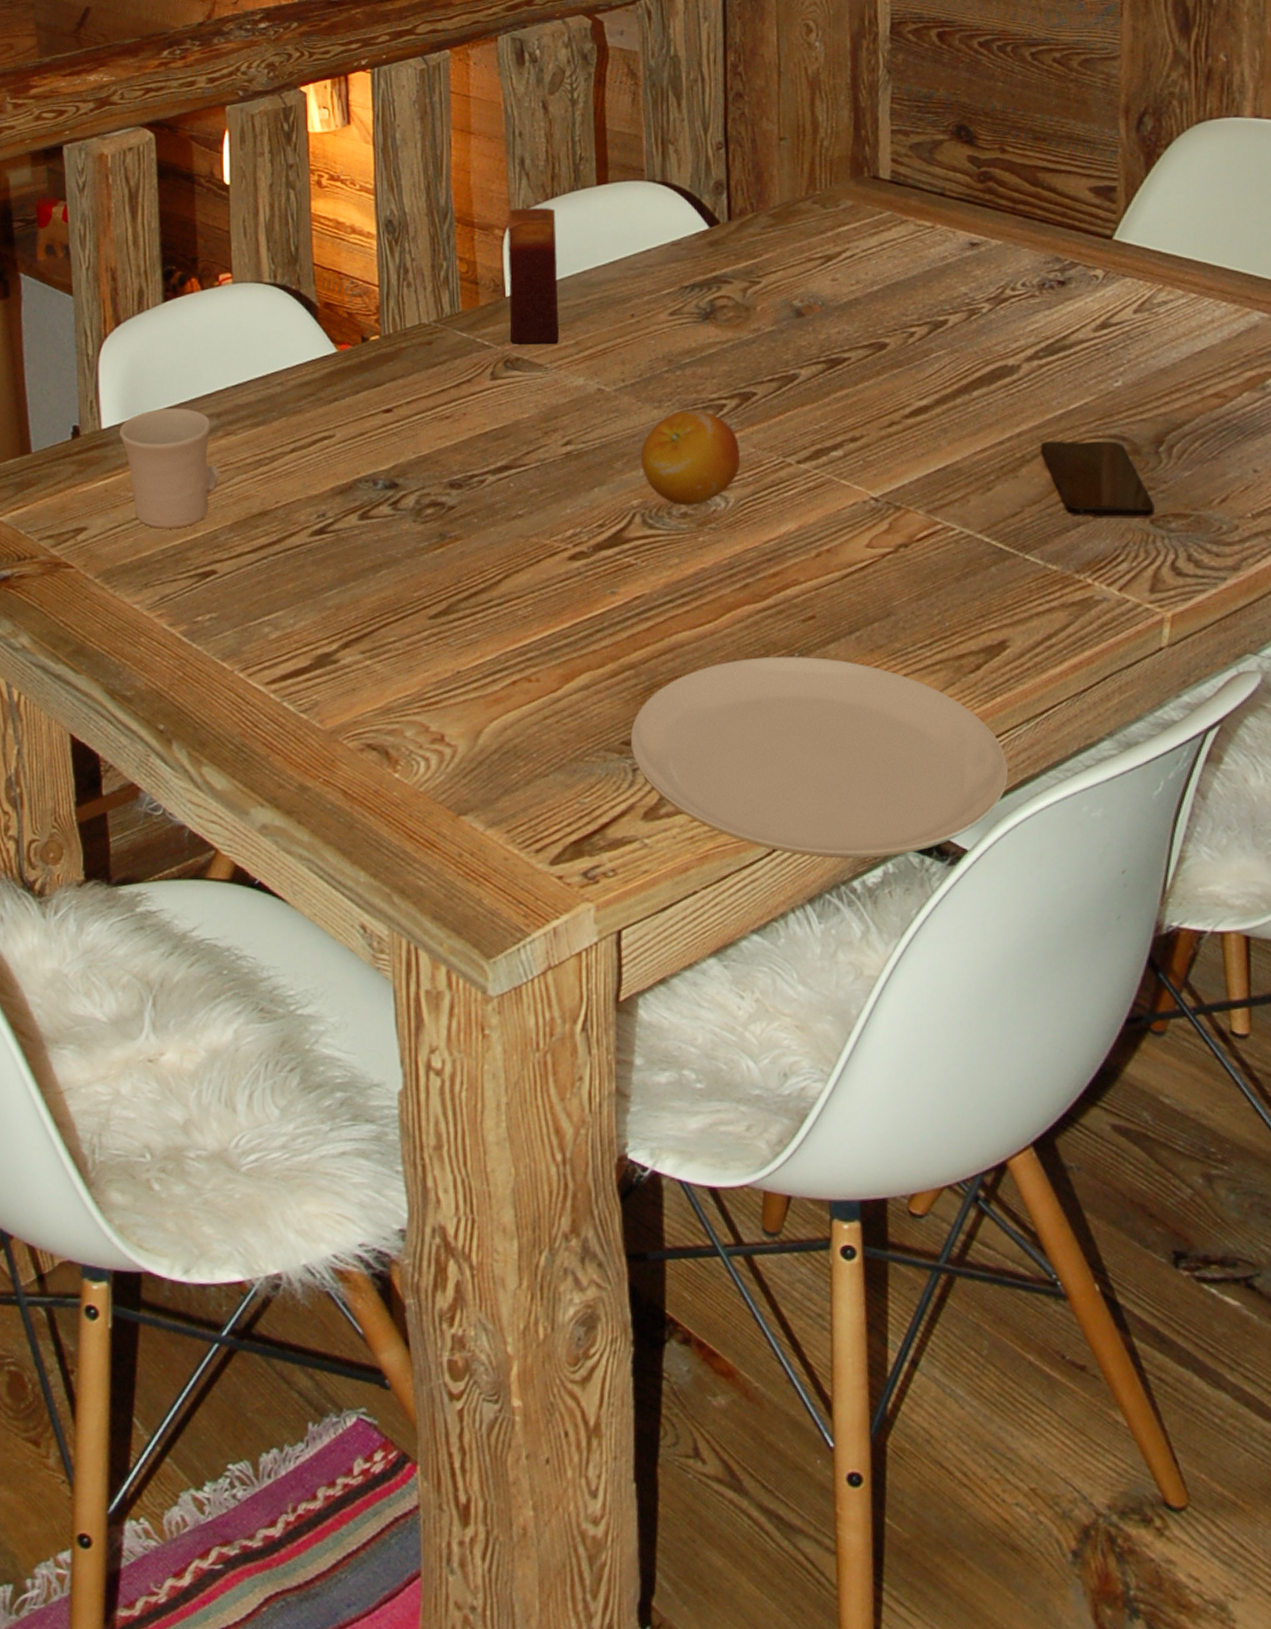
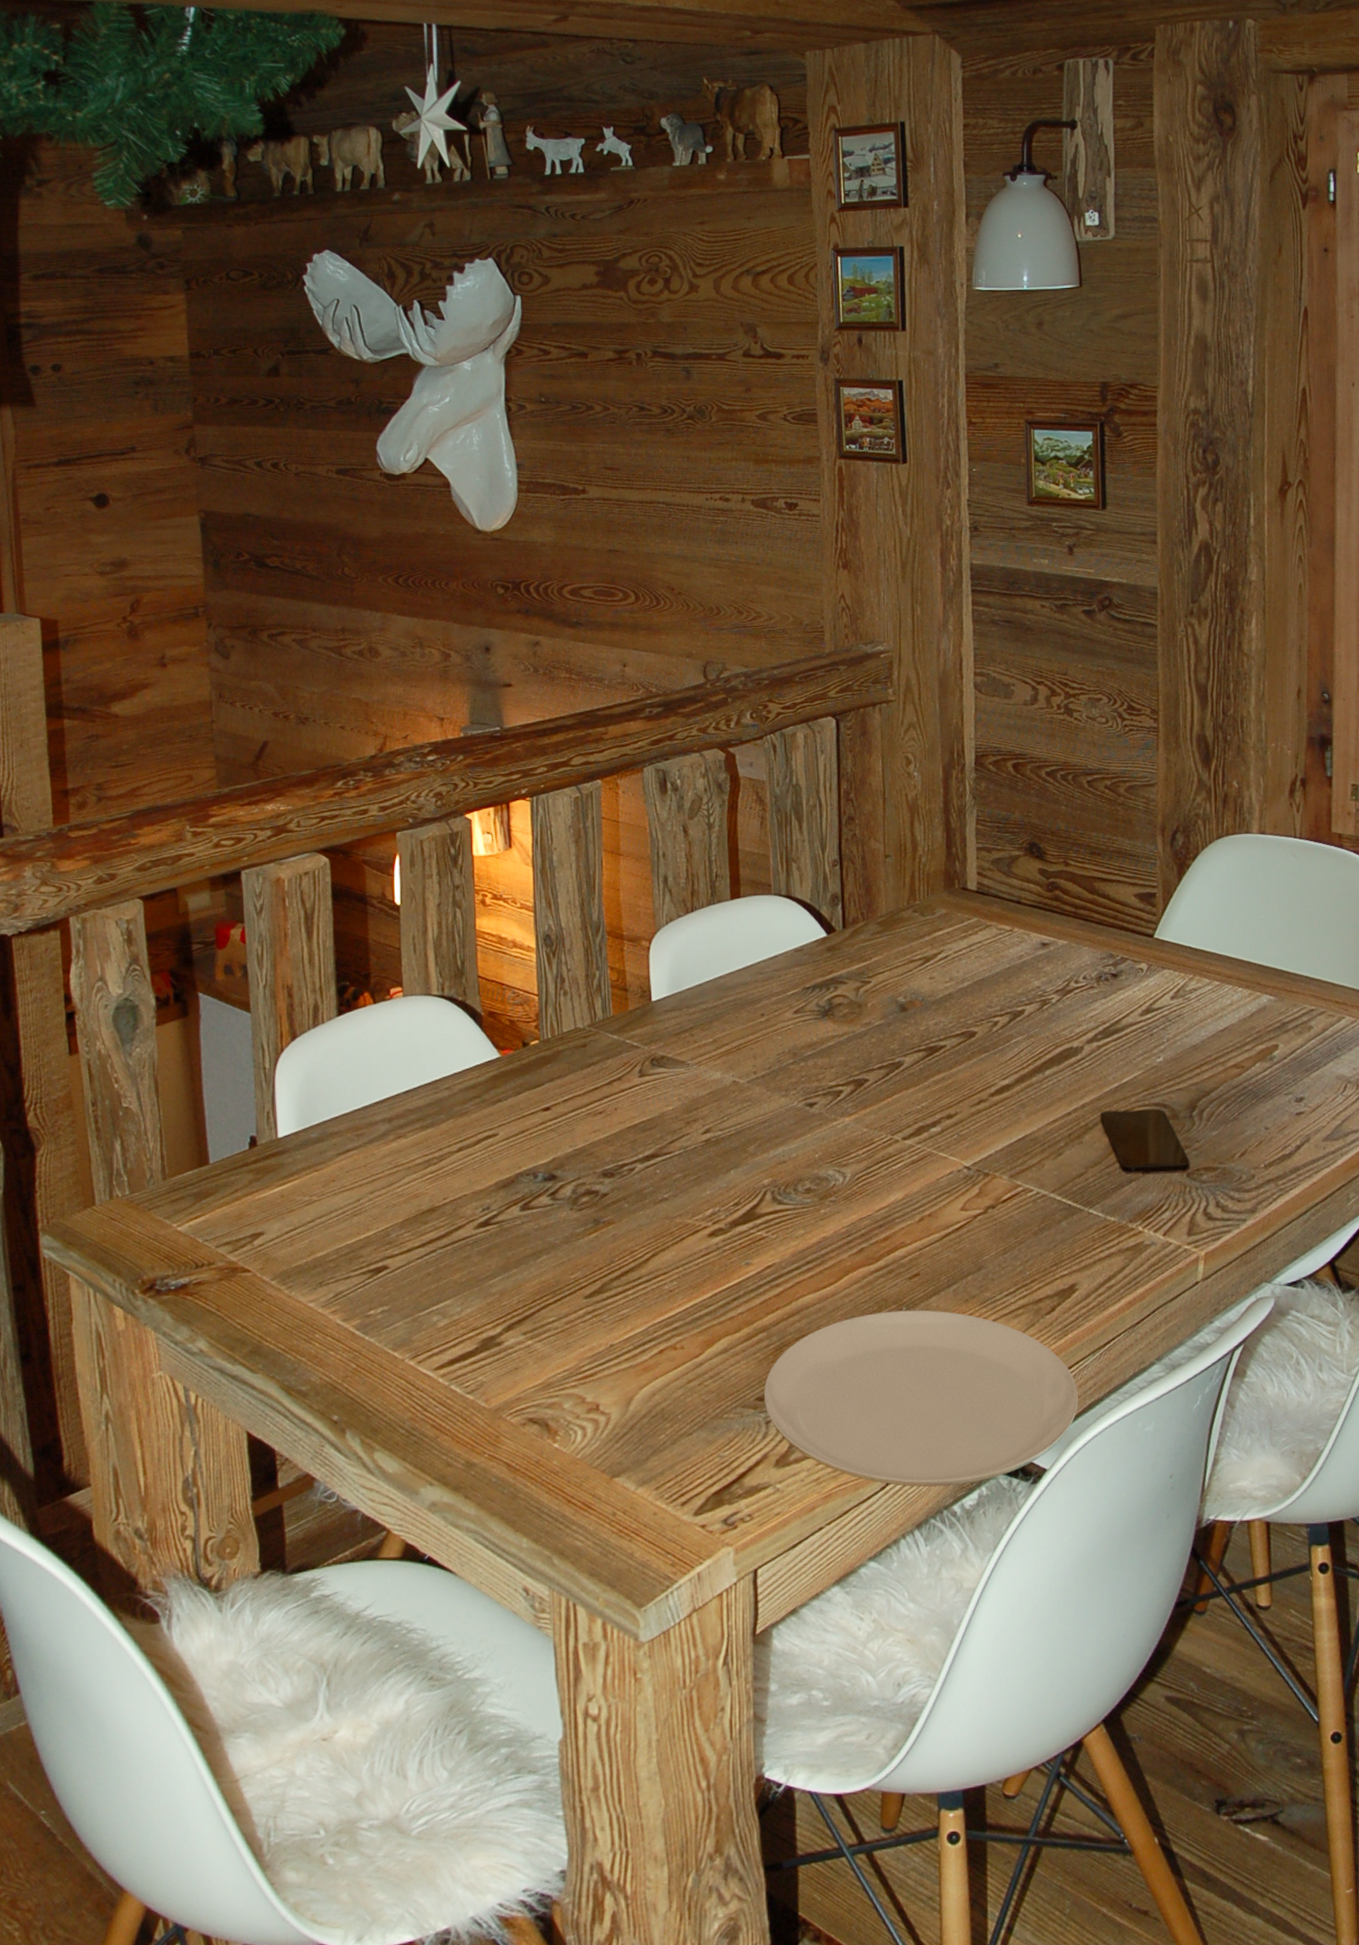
mug: present [120,408,222,529] -> none [295,1114,393,1230]
candle: present [507,207,559,346] -> none [652,920,699,1045]
fruit: present [640,411,741,505] -> none [770,1097,856,1182]

